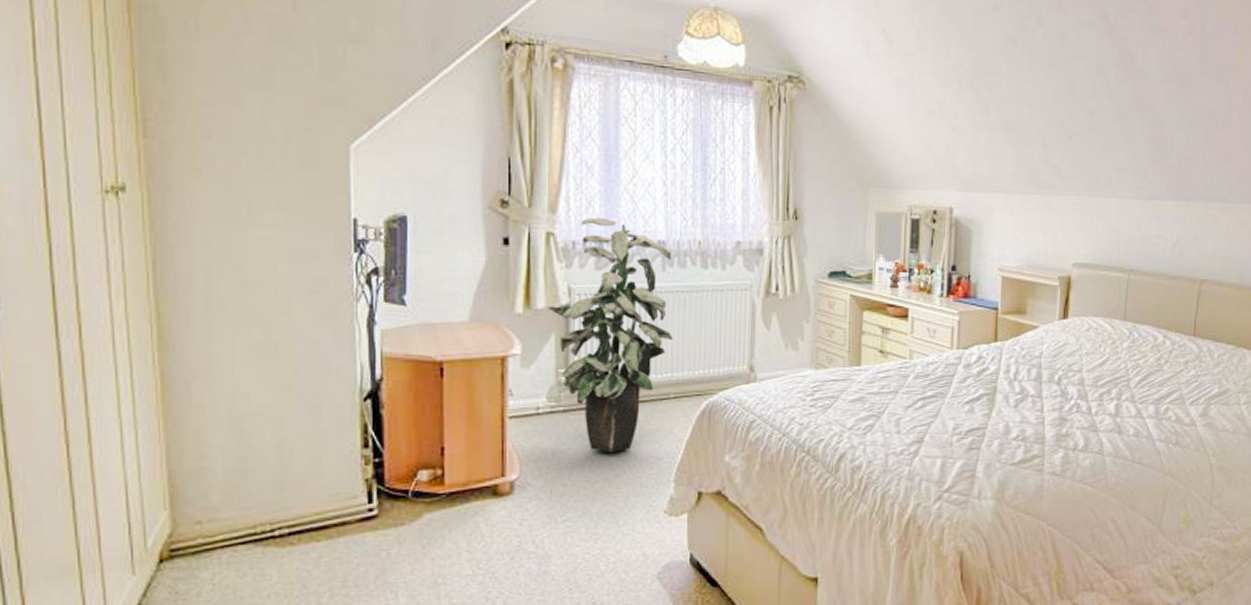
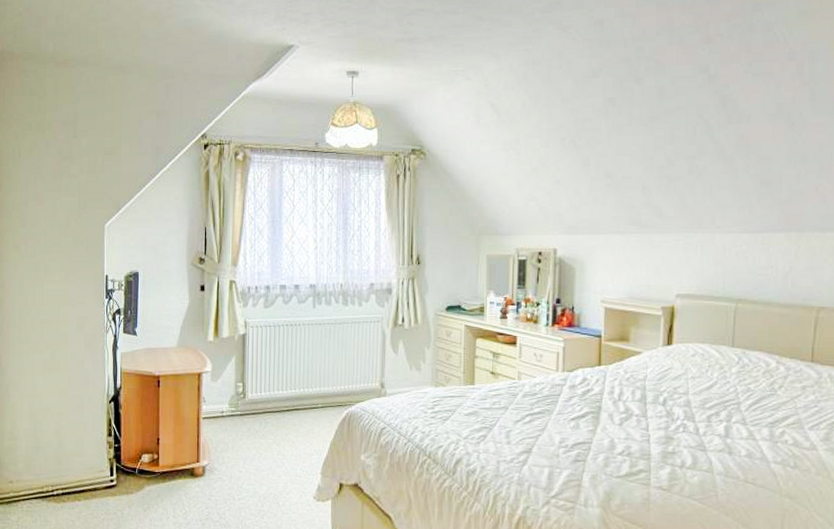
indoor plant: present [547,217,673,452] -> none [230,268,321,448]

